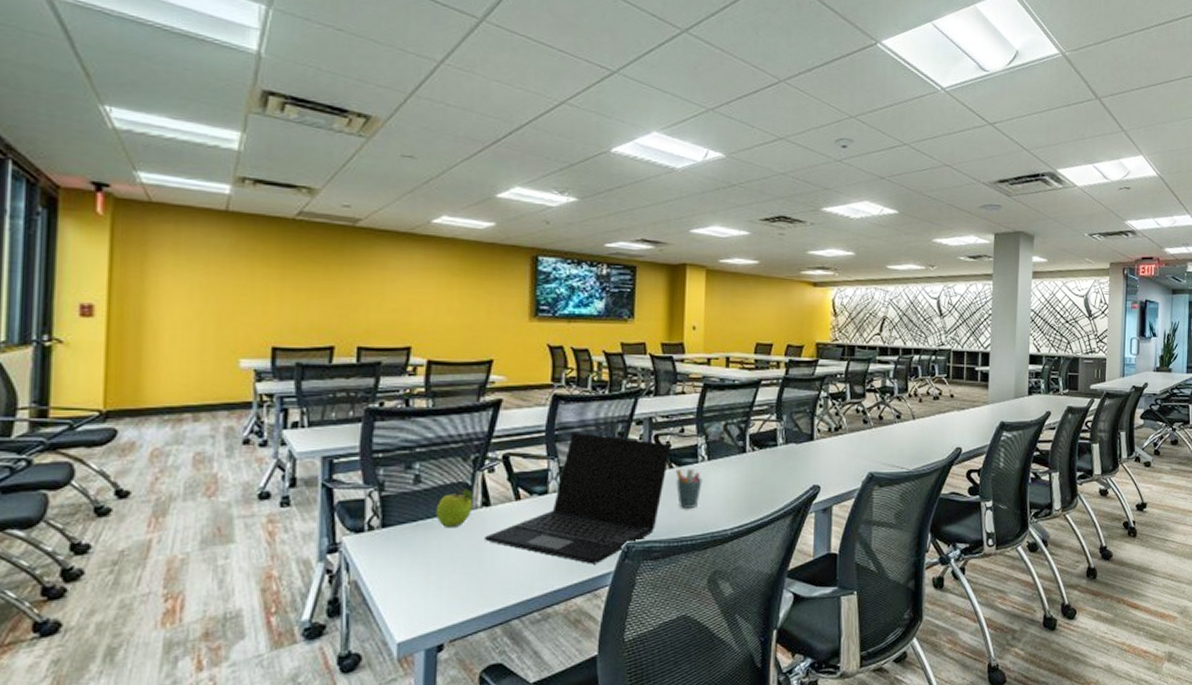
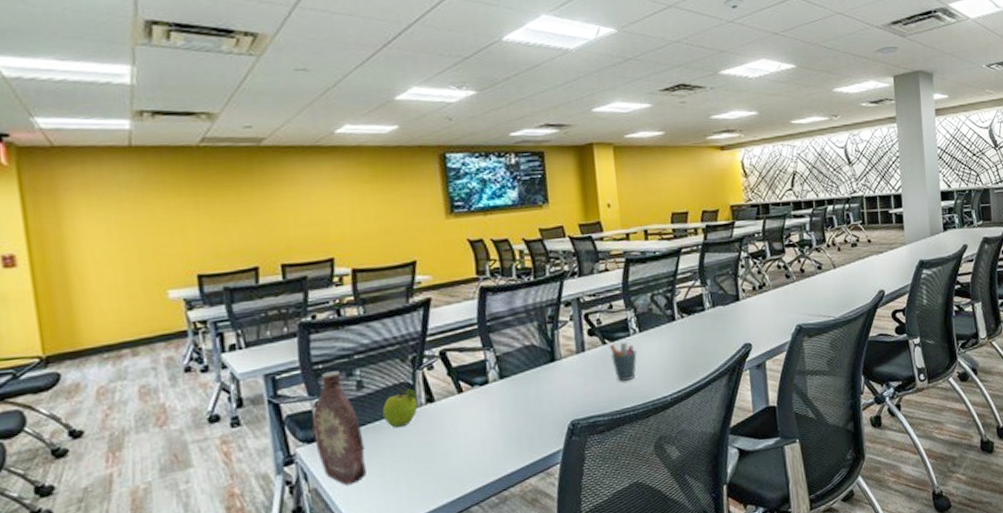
bottle: none [362,462,413,581] -> present [312,371,366,485]
laptop: present [485,431,672,564] -> none [433,320,603,445]

